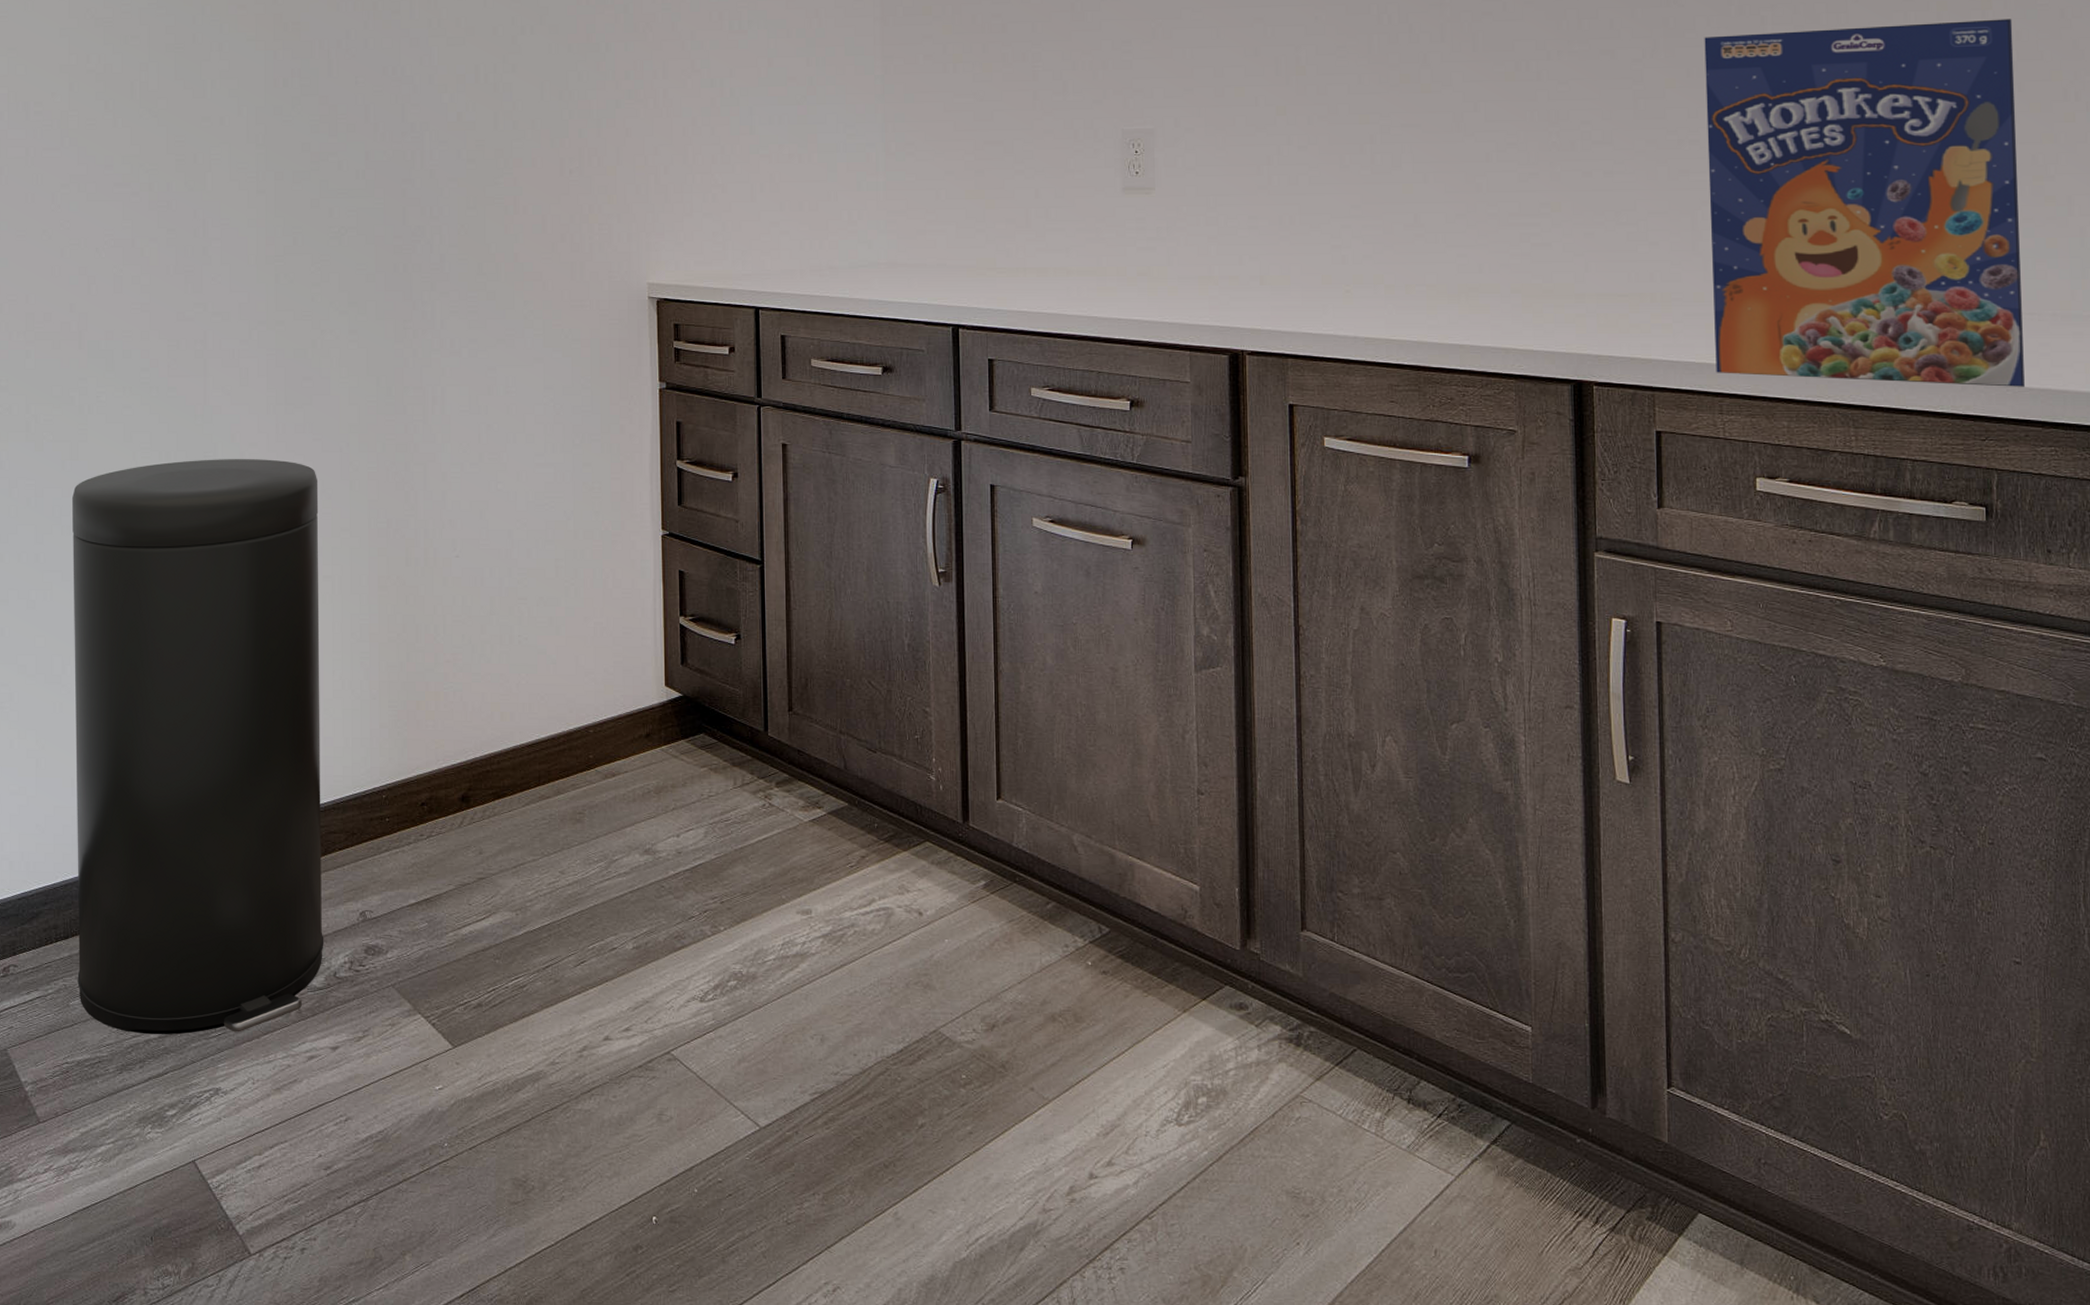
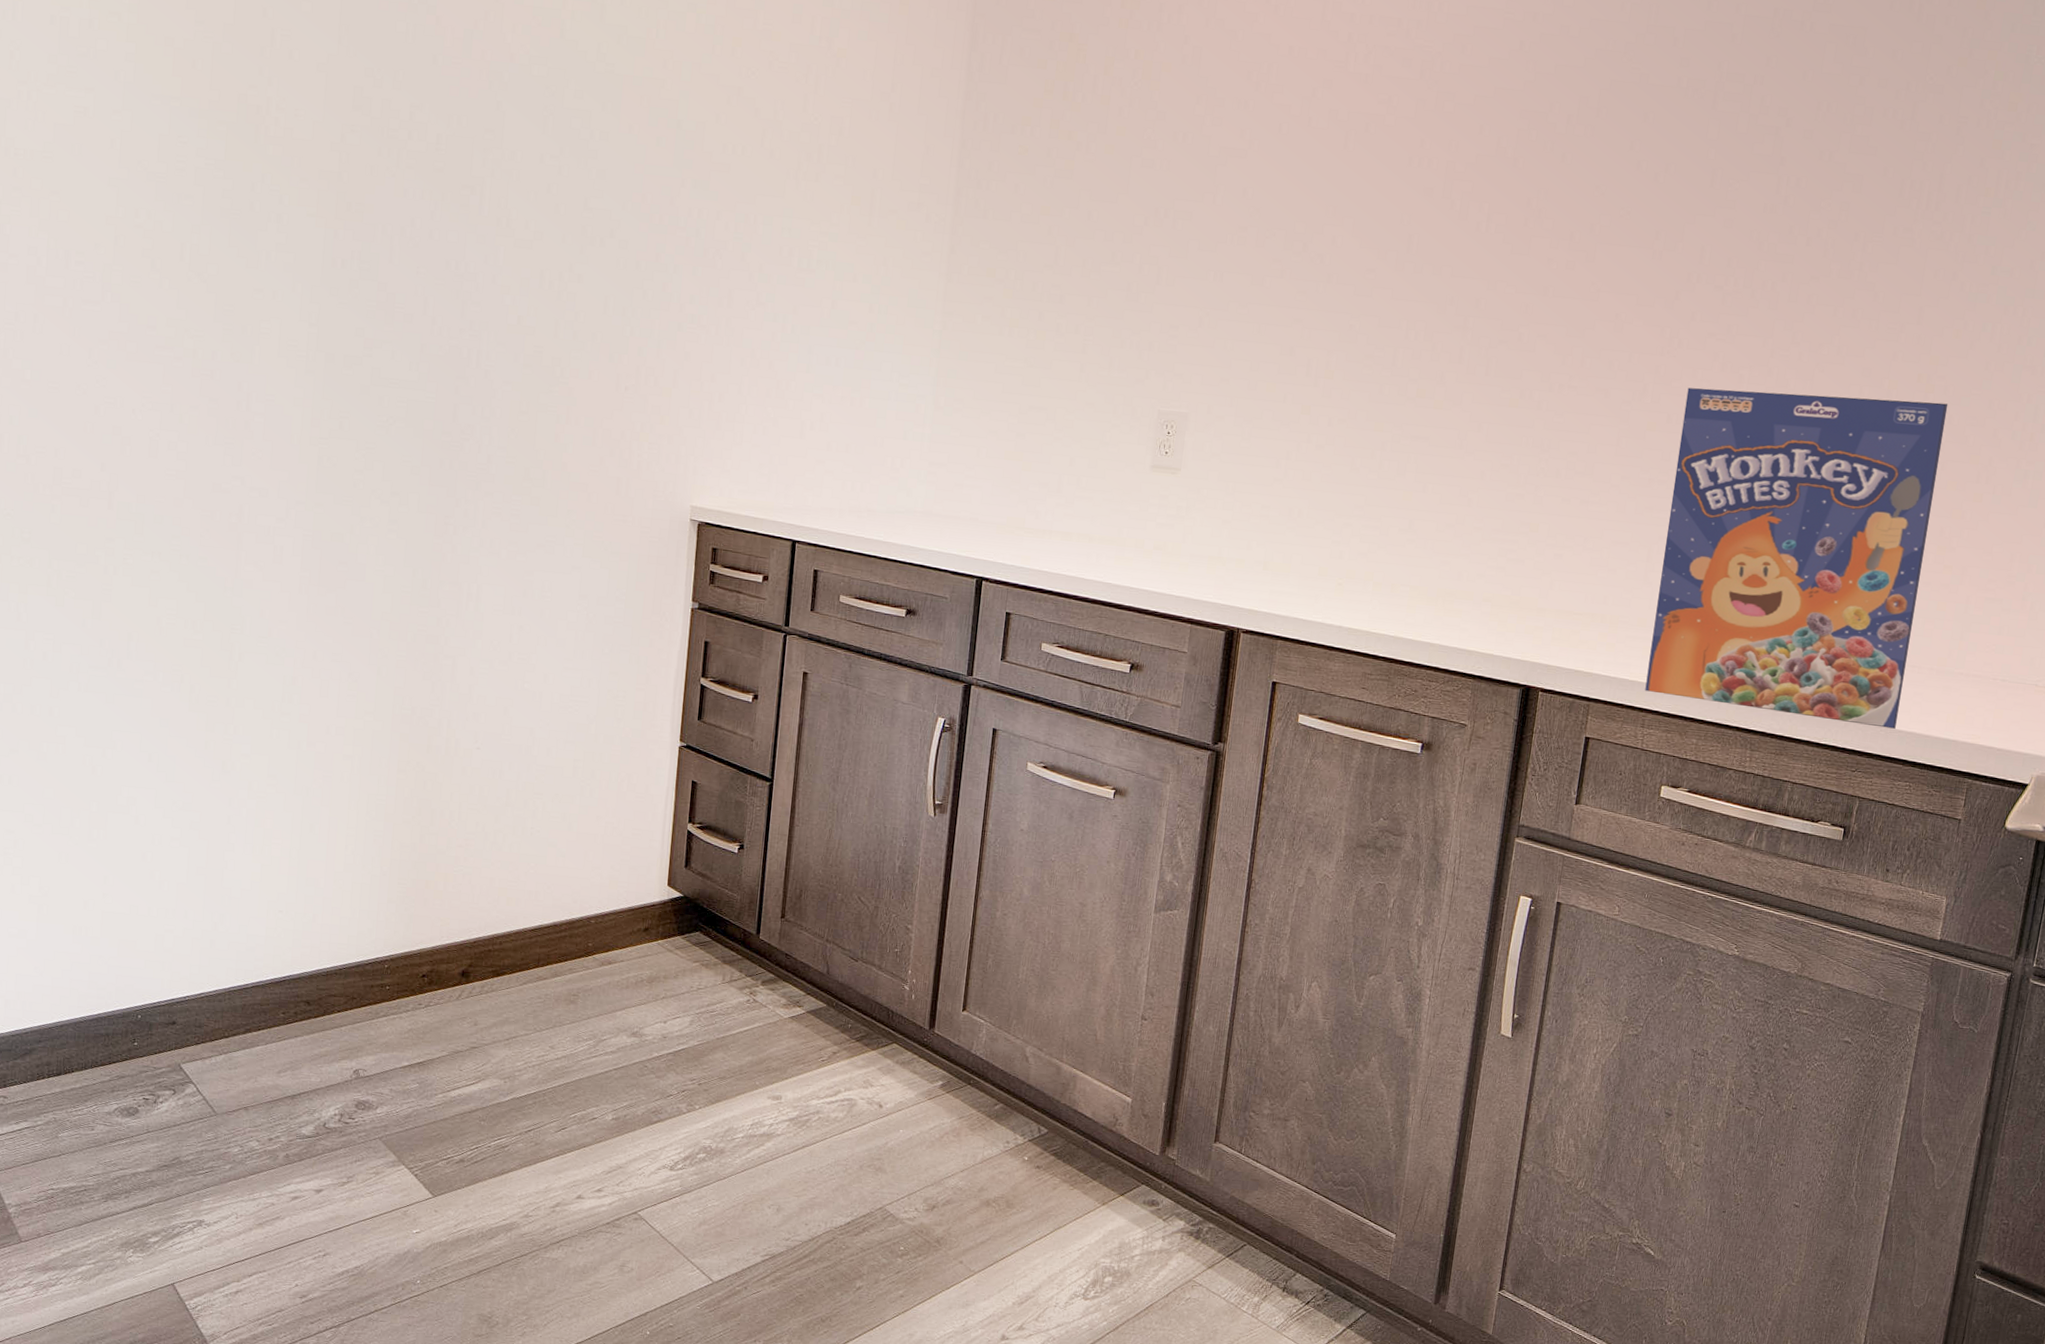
pedal bin: present [71,459,324,1035] -> none [67,630,346,1172]

